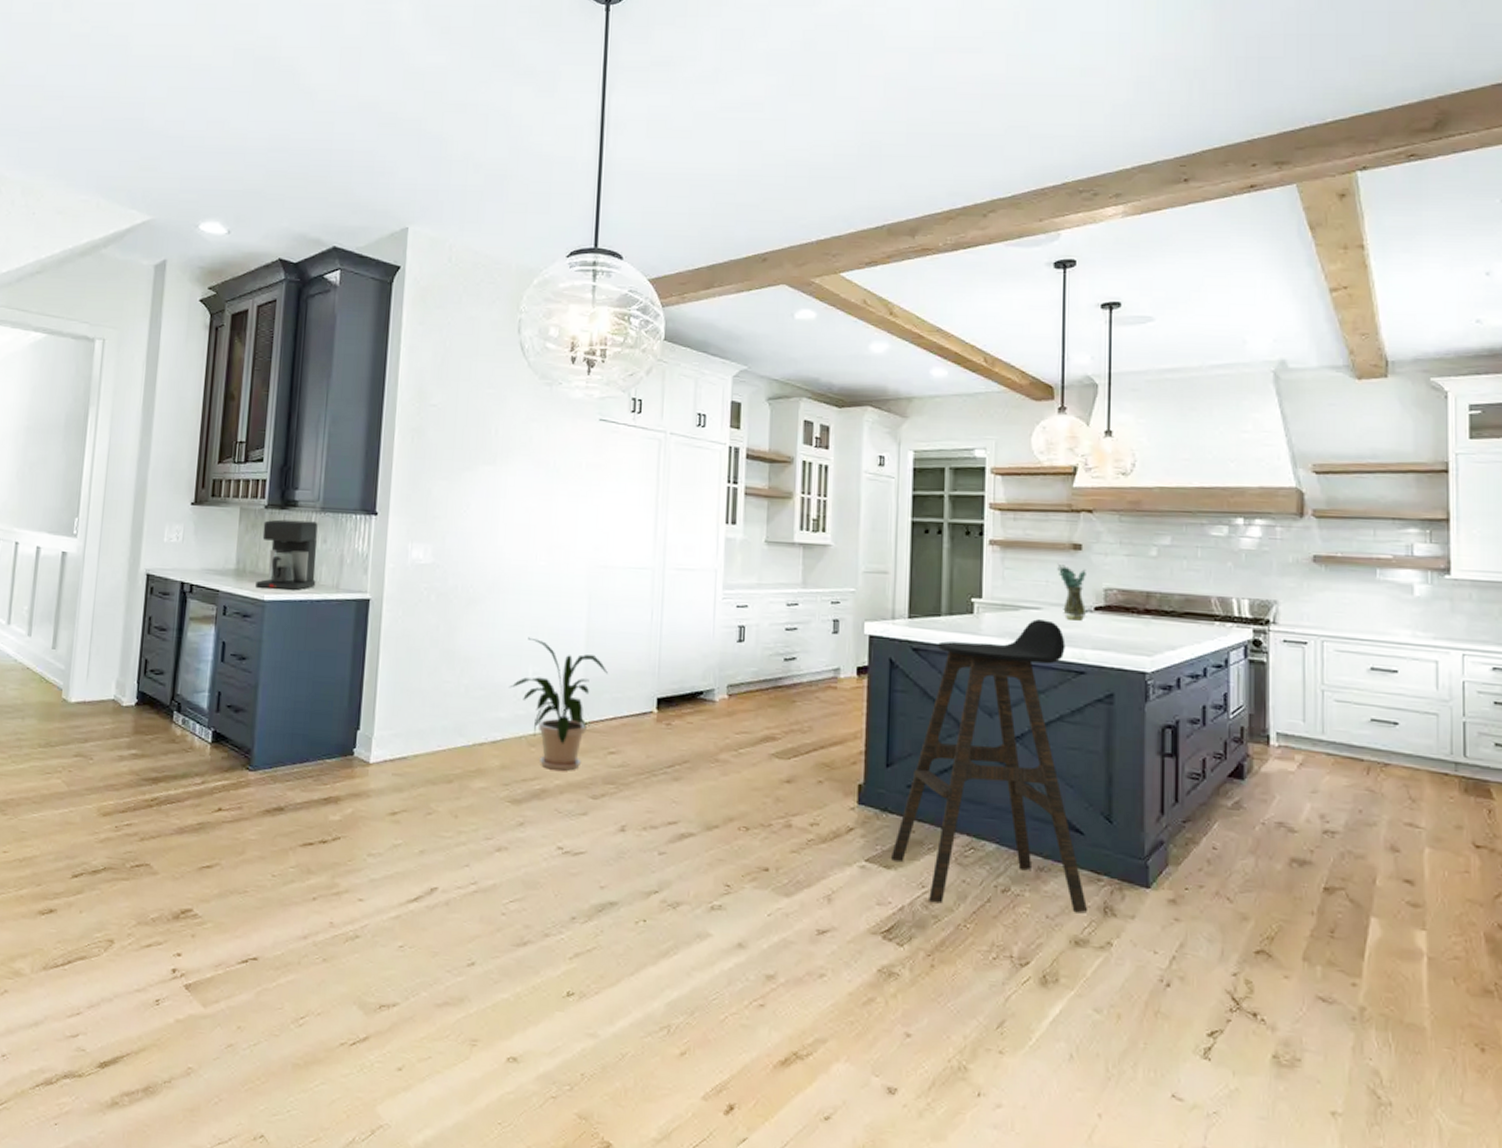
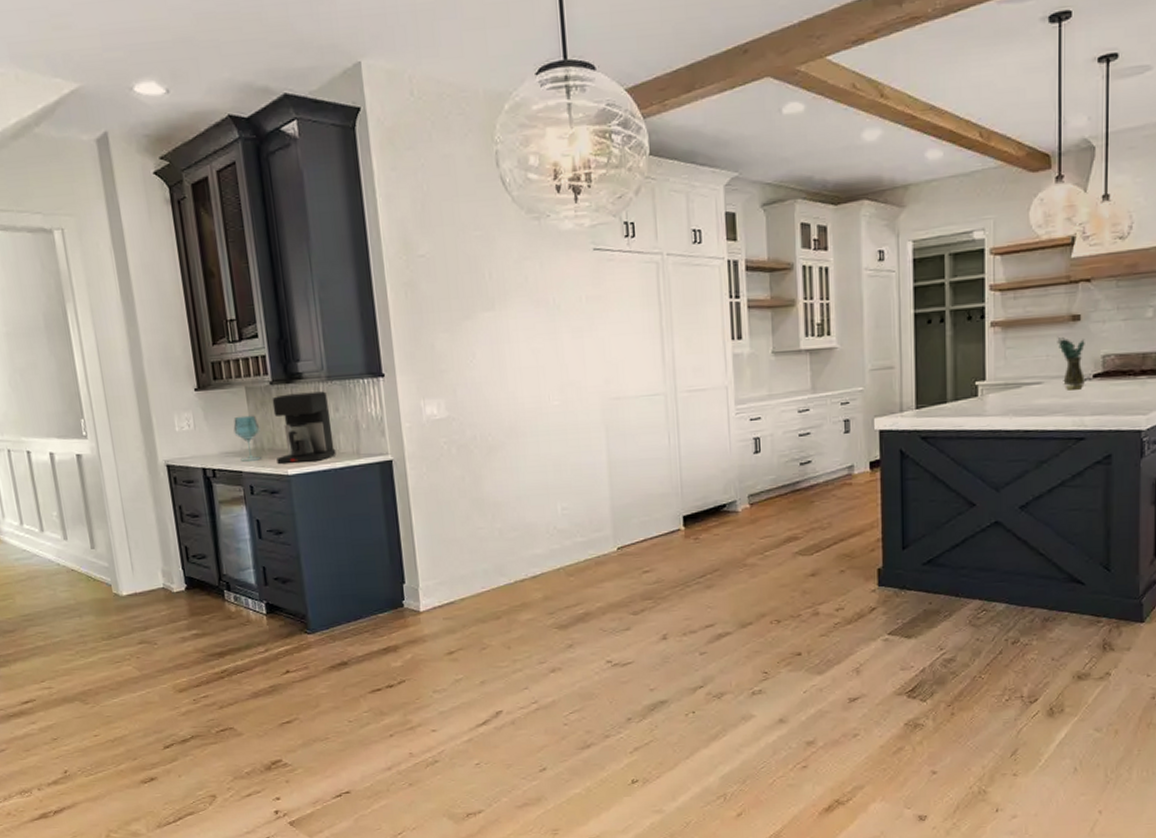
wine glass: none [220,535,246,582] -> present [233,415,261,462]
house plant: present [509,637,608,771] -> none [540,476,633,594]
bar stool: present [891,619,1088,913] -> none [911,393,1089,662]

